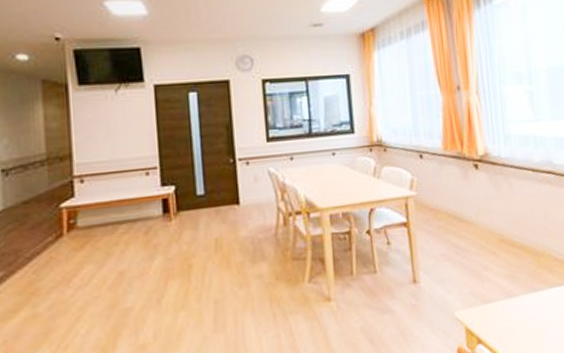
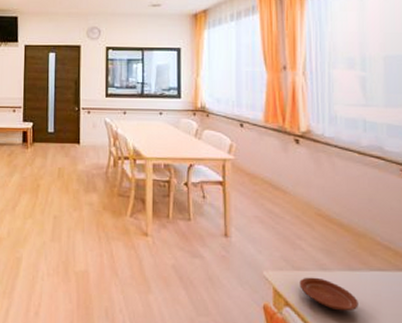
plate: none [489,306,543,336] -> present [299,277,358,311]

